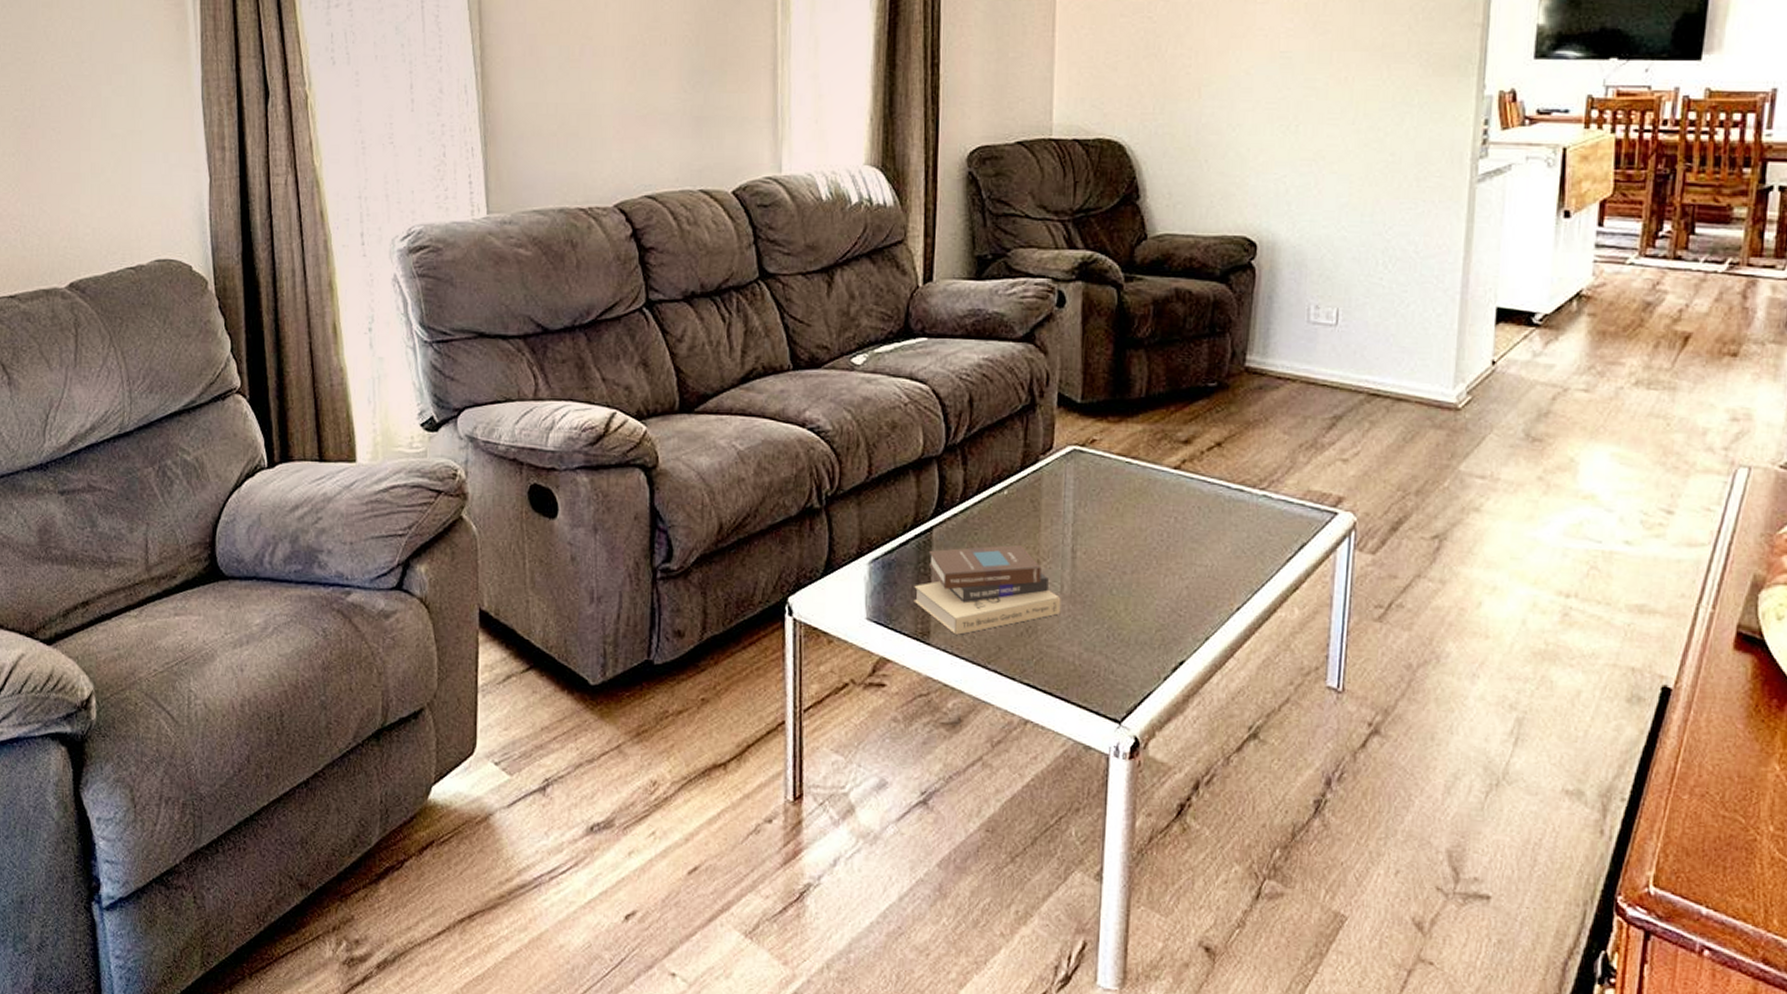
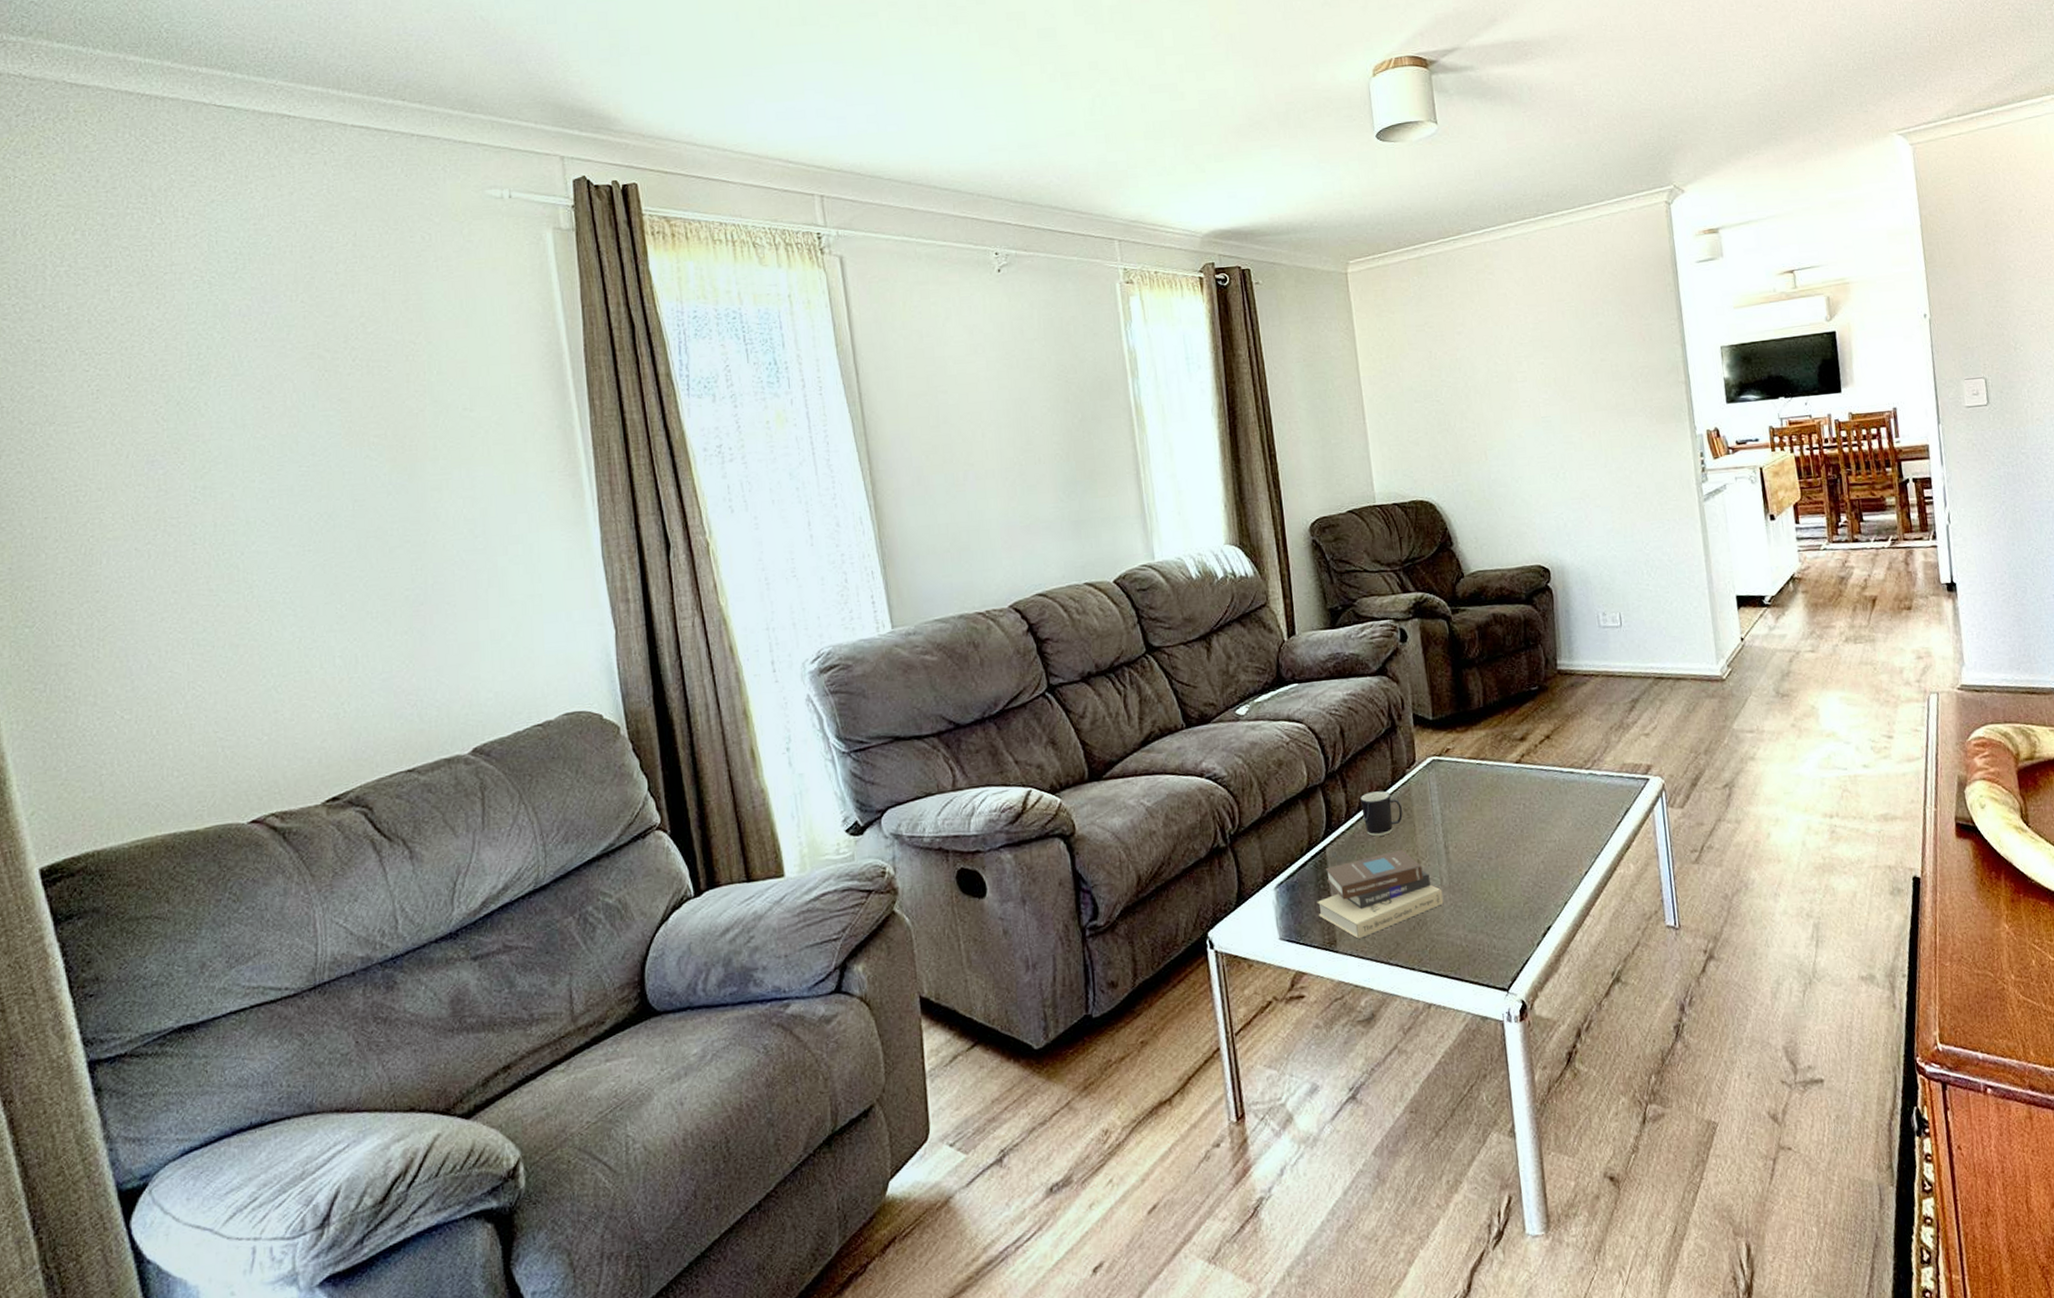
mug: none [979,474,1028,526] -> present [1359,790,1403,837]

